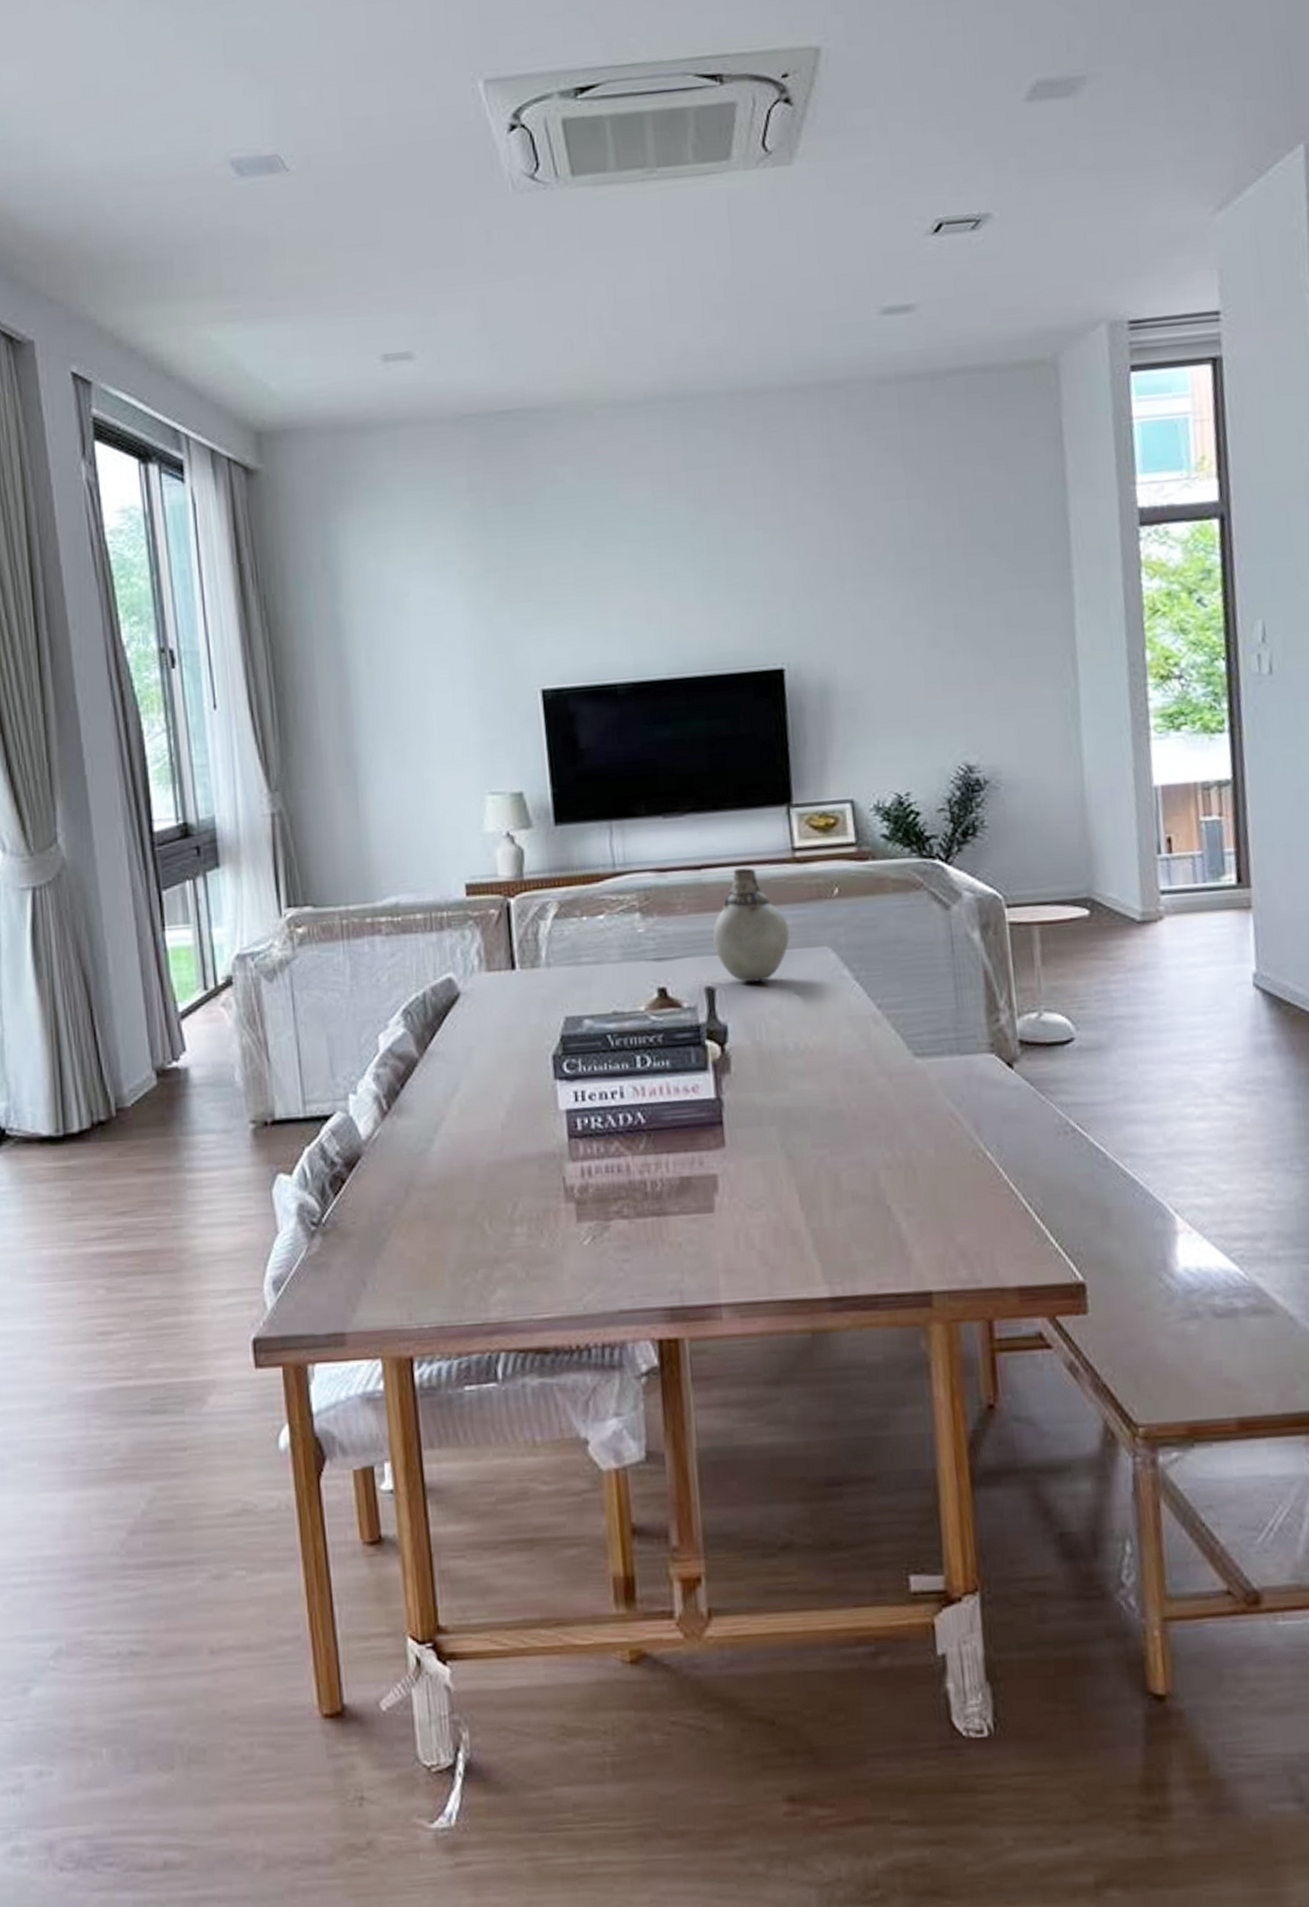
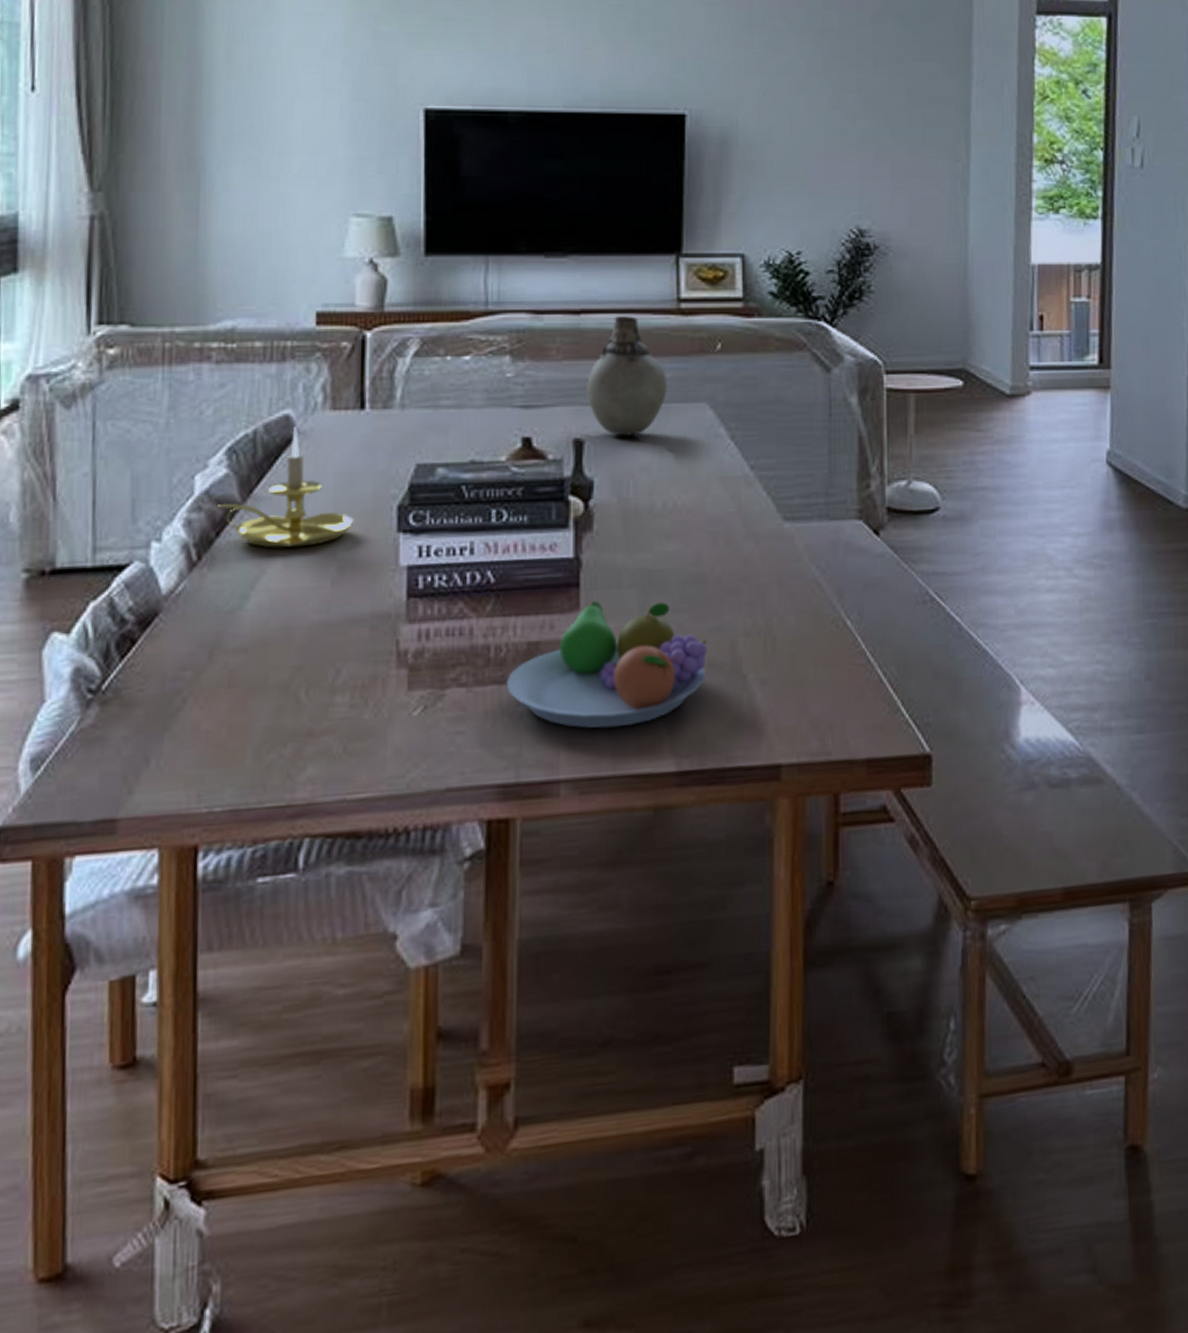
candle holder: none [399,988,516,1097] -> present [216,426,354,548]
fruit bowl: none [663,1137,851,1257] -> present [506,600,708,729]

